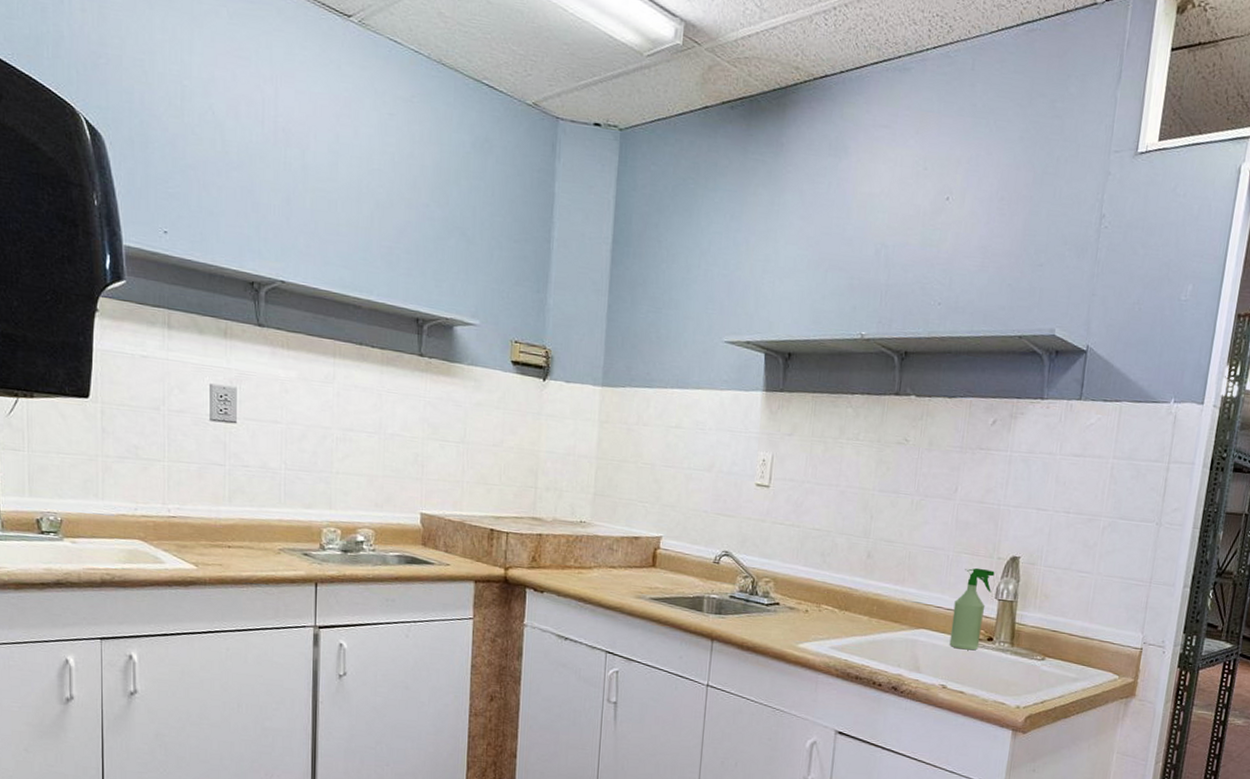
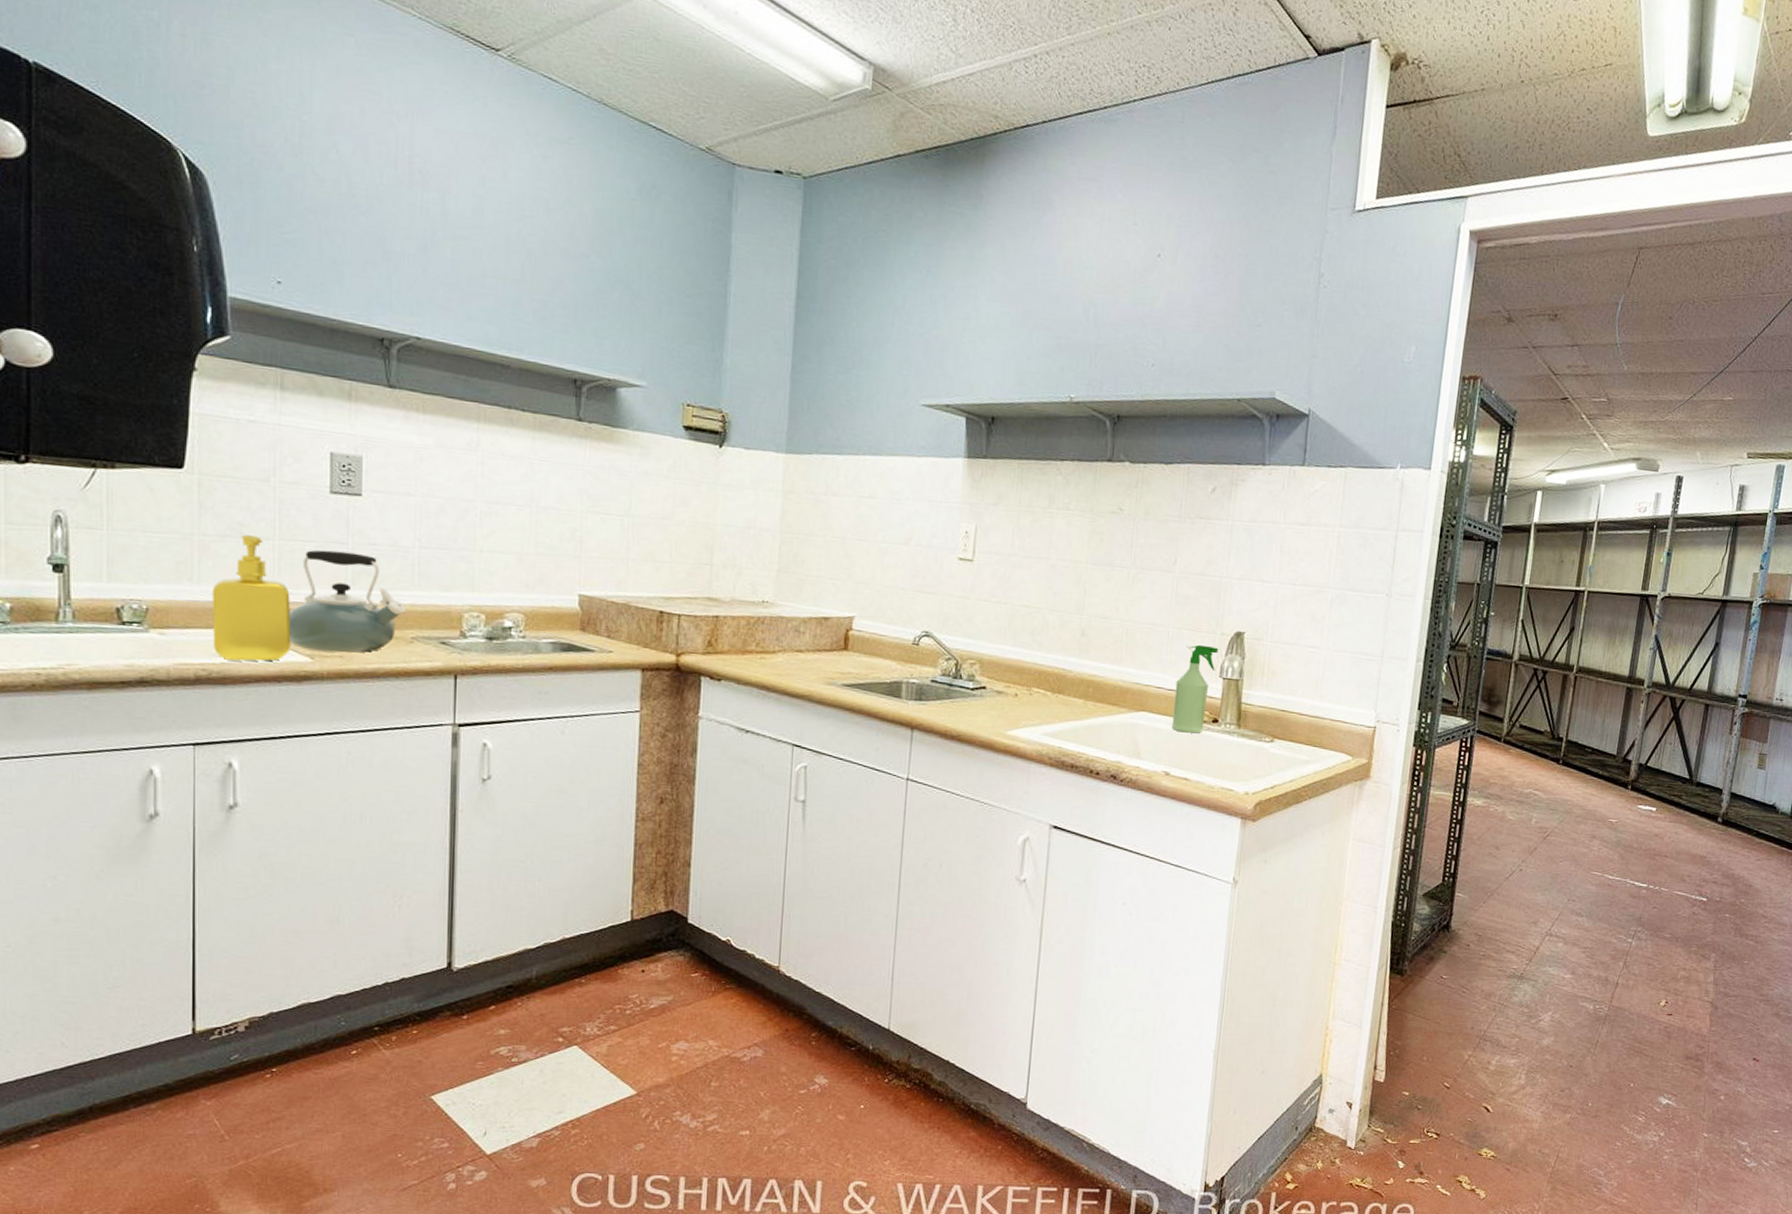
soap dispenser: none [114,457,179,568] -> present [212,535,291,662]
kettle: none [176,470,274,562] -> present [288,550,406,653]

